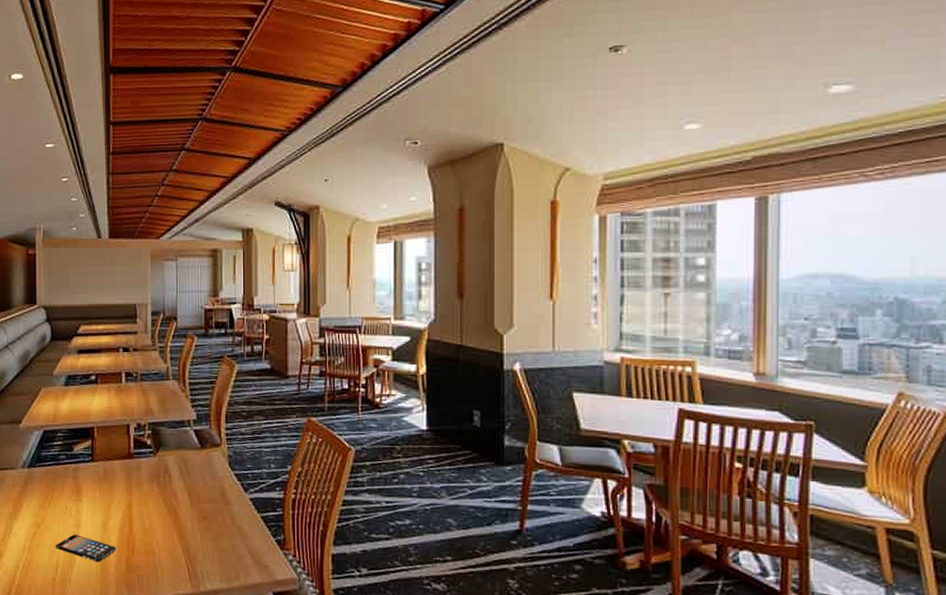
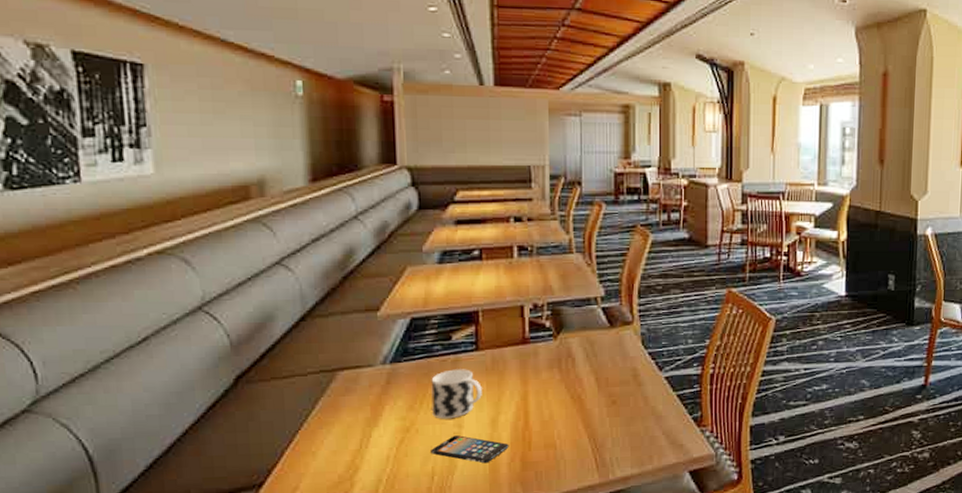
cup: none [57,476,96,520] -> present [431,369,482,419]

